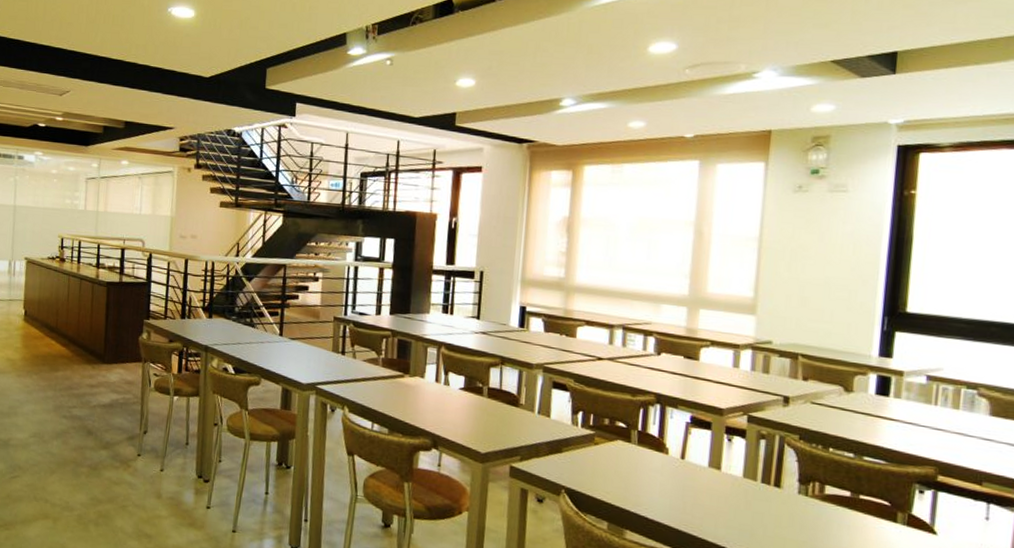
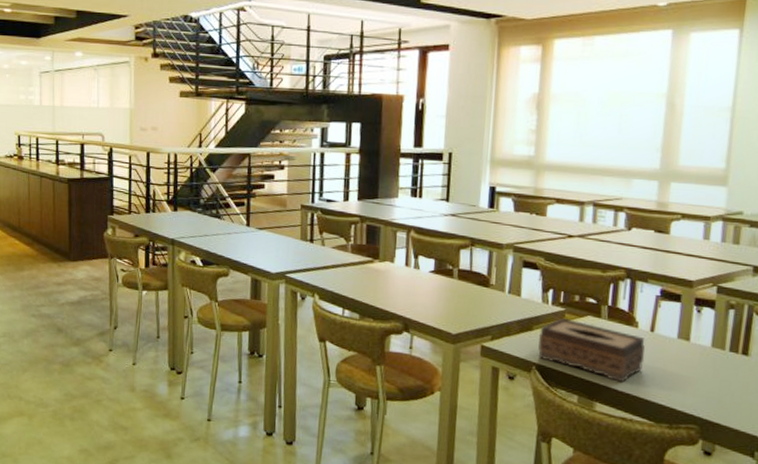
tissue box: none [567,440,676,511] -> present [538,317,645,383]

